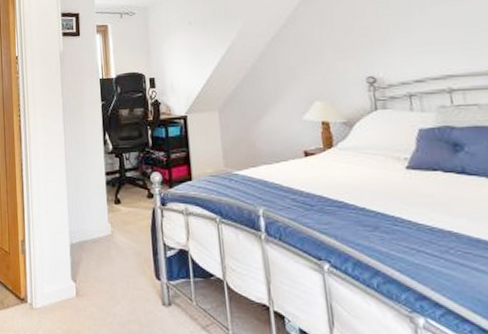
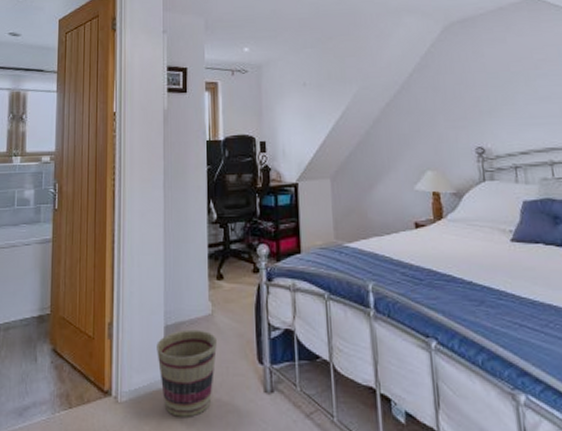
basket: none [64,247,118,324] -> present [157,329,217,417]

